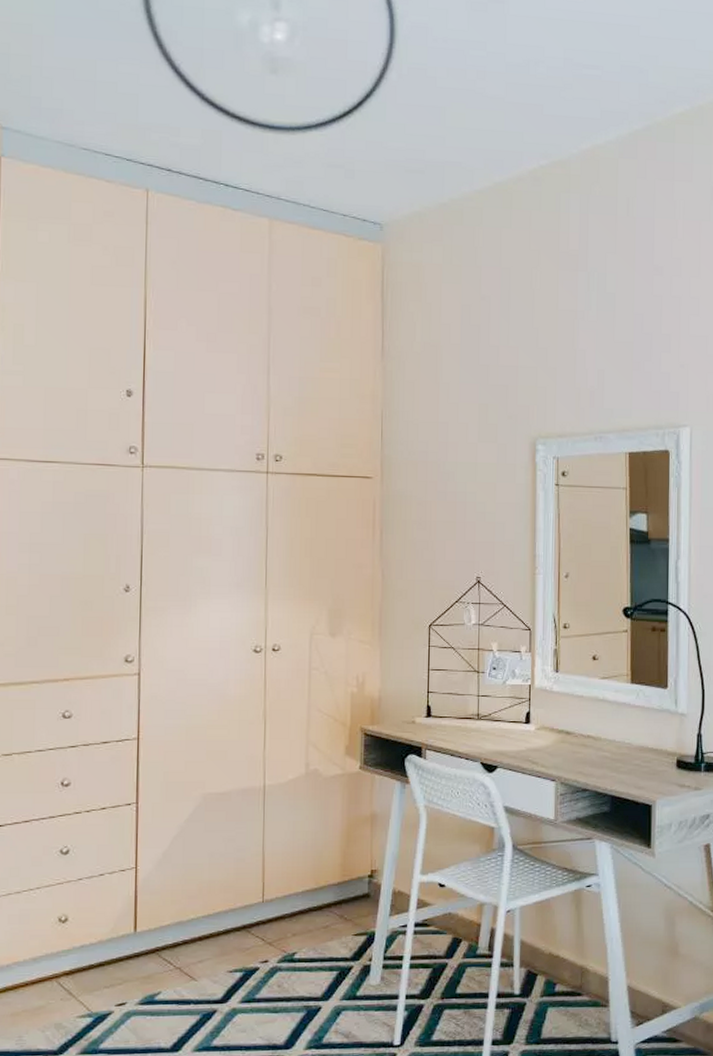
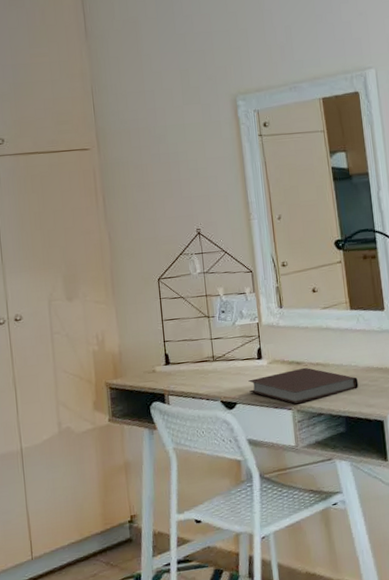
notebook: none [512,738,630,776] -> present [248,367,359,405]

